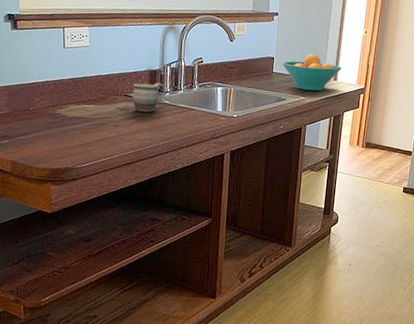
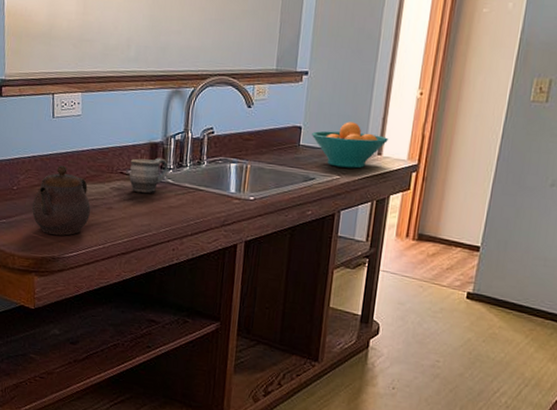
teapot: none [47,89,99,150] -> present [32,165,91,236]

